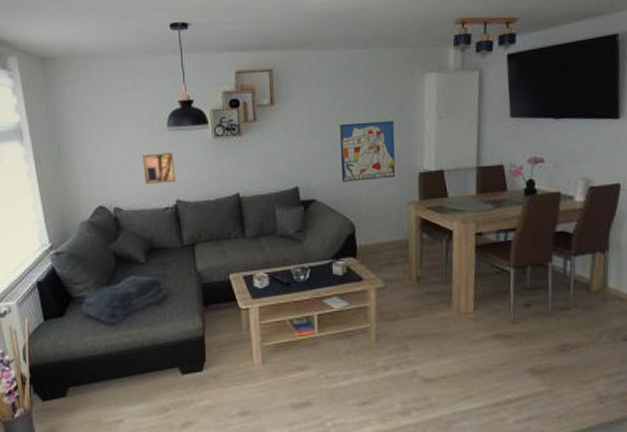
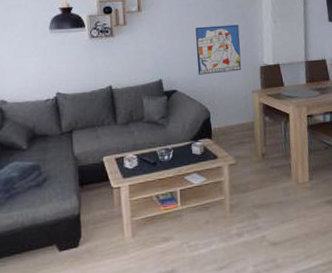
wall art: present [143,152,176,184] -> none [27,51,57,79]

